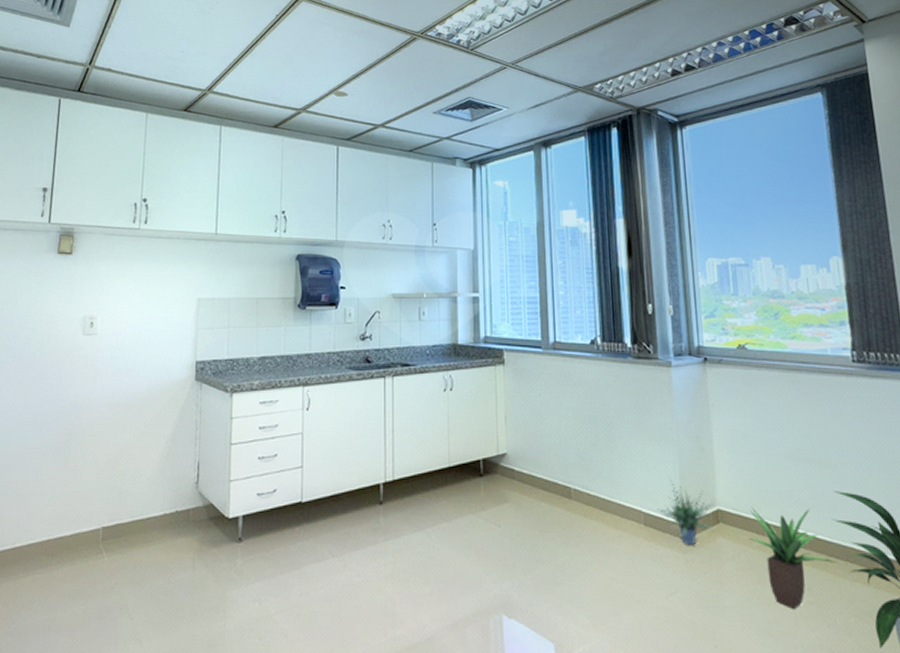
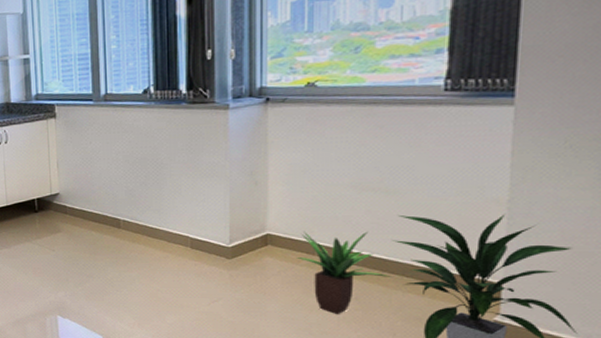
potted plant: present [657,475,713,546] -> none [204,206,263,264]

